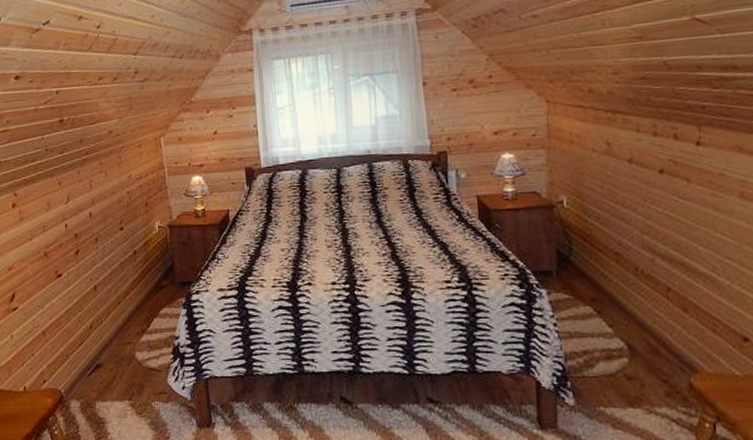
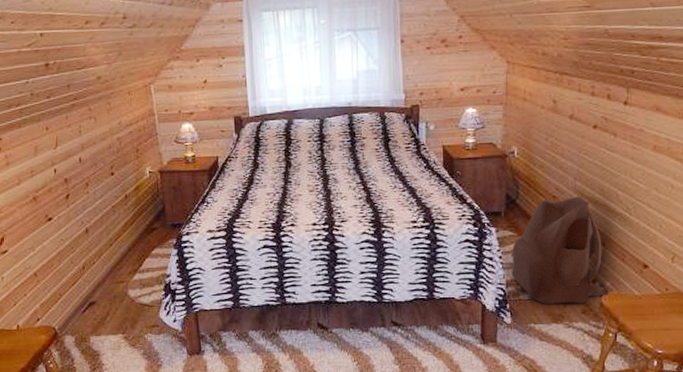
backpack: none [568,252,698,383] -> present [511,196,607,304]

